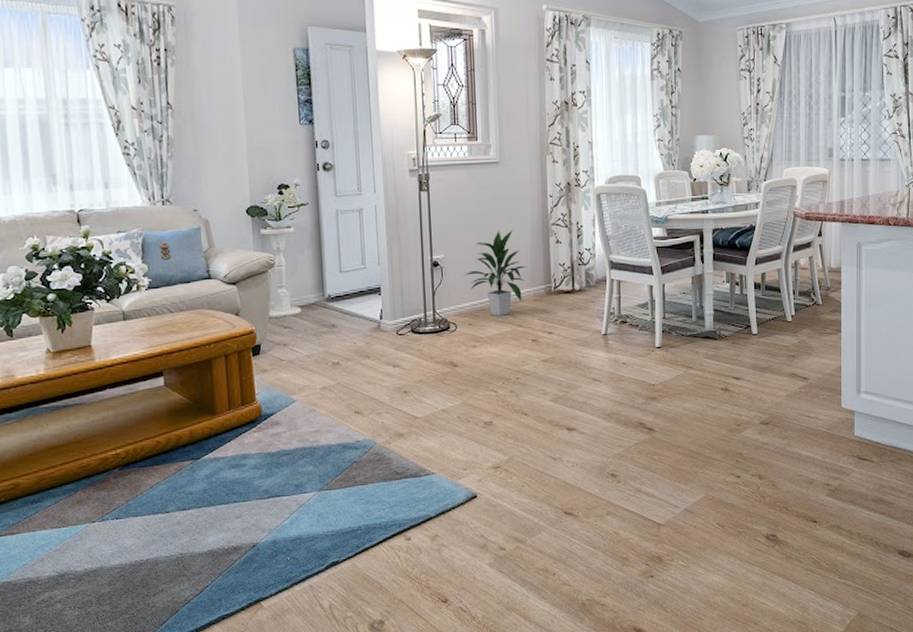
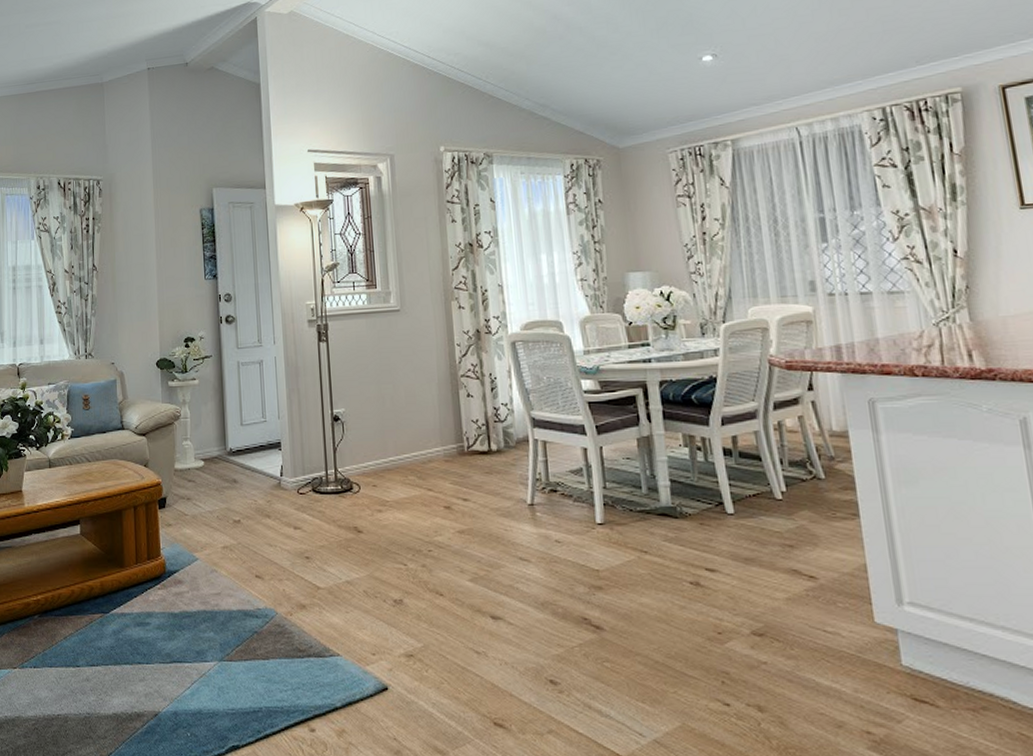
indoor plant: present [464,230,527,316] -> none [366,382,435,478]

